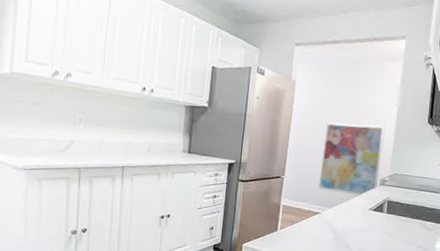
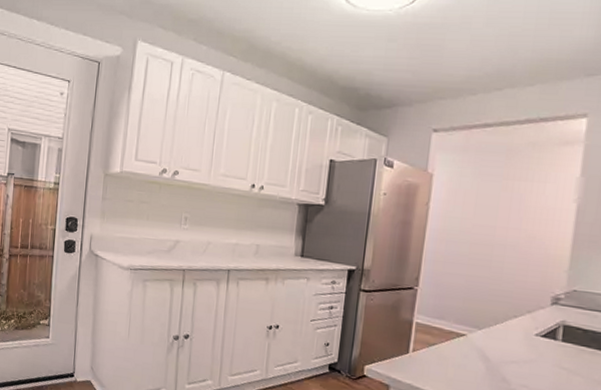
wall art: present [319,122,385,197] -> none [464,223,559,318]

